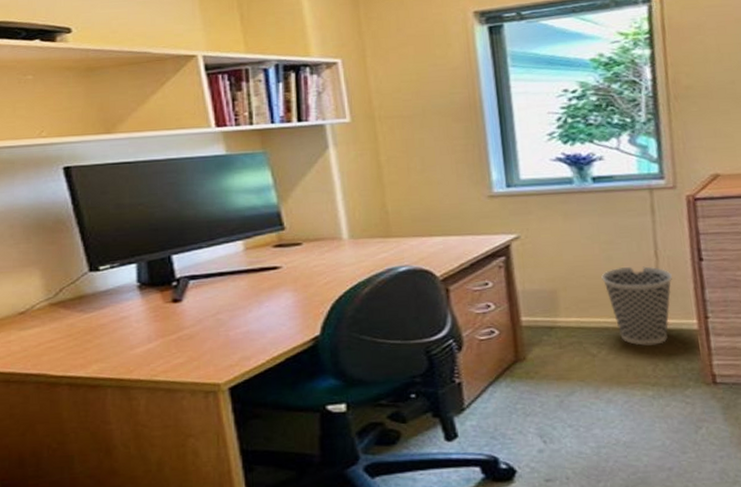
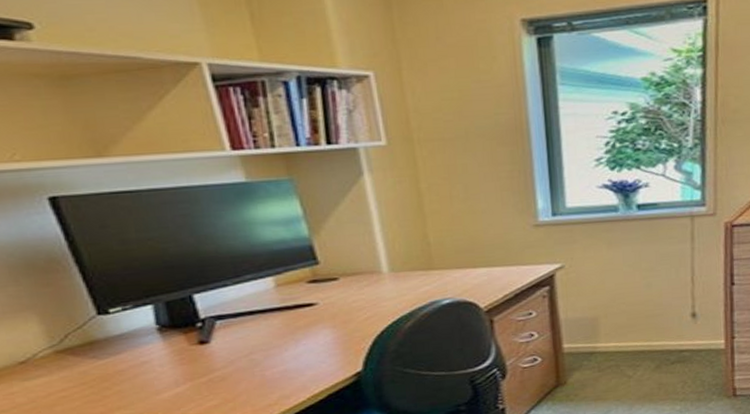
wastebasket: present [601,266,673,346] -> none [641,292,706,366]

